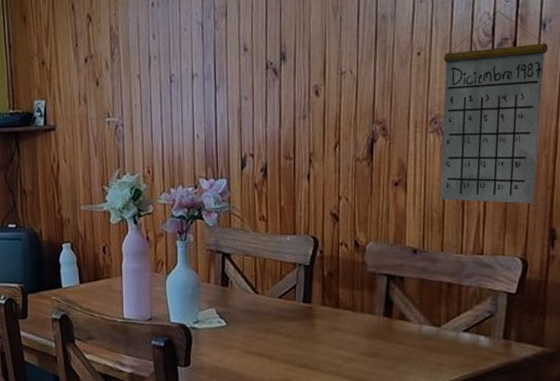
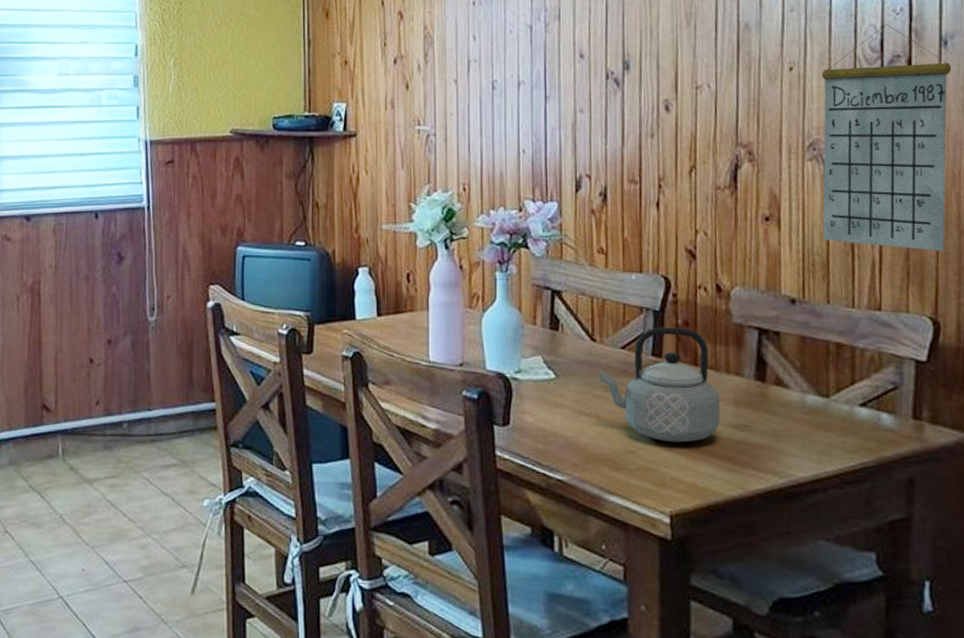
teapot: none [261,278,357,371] -> present [599,327,721,443]

